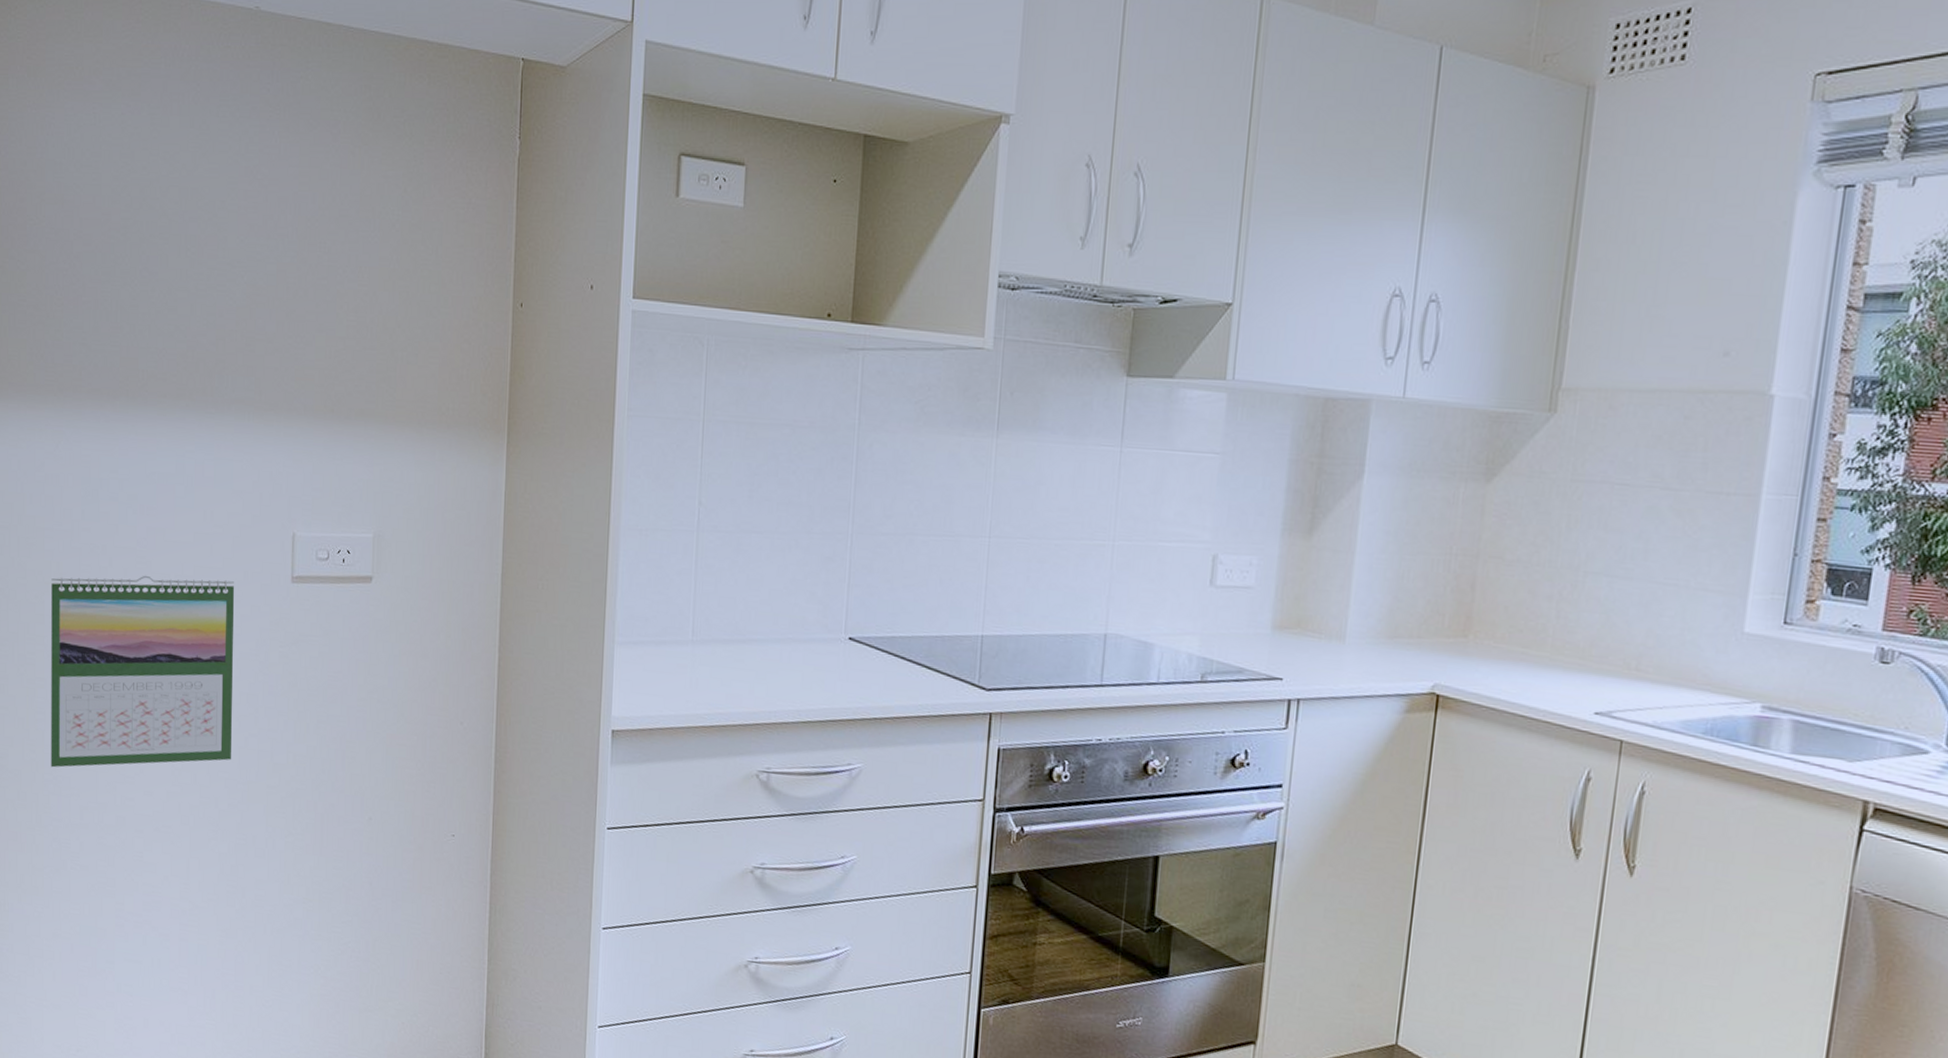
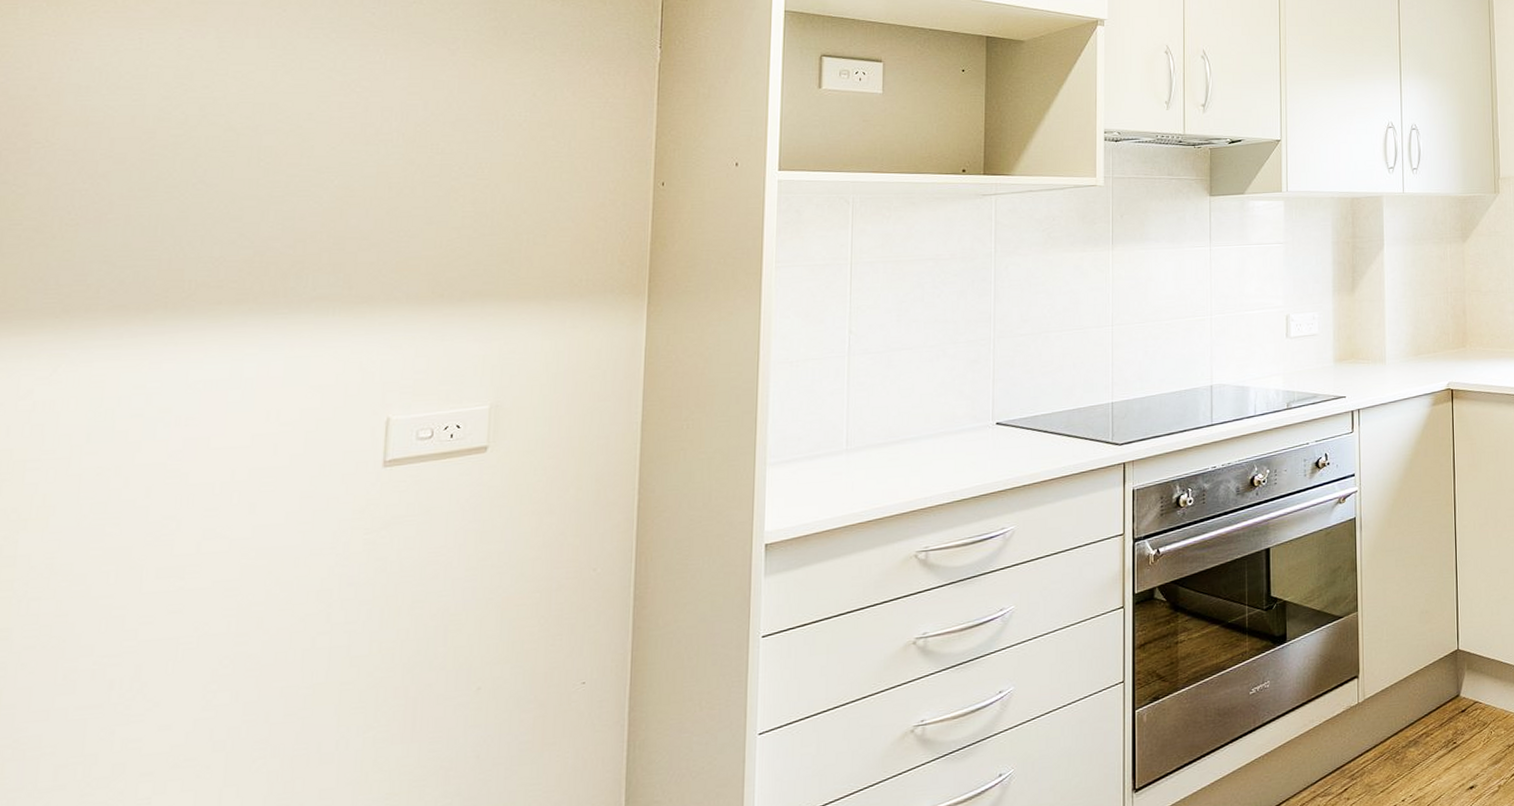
calendar: present [51,575,235,768] -> none [10,477,306,730]

